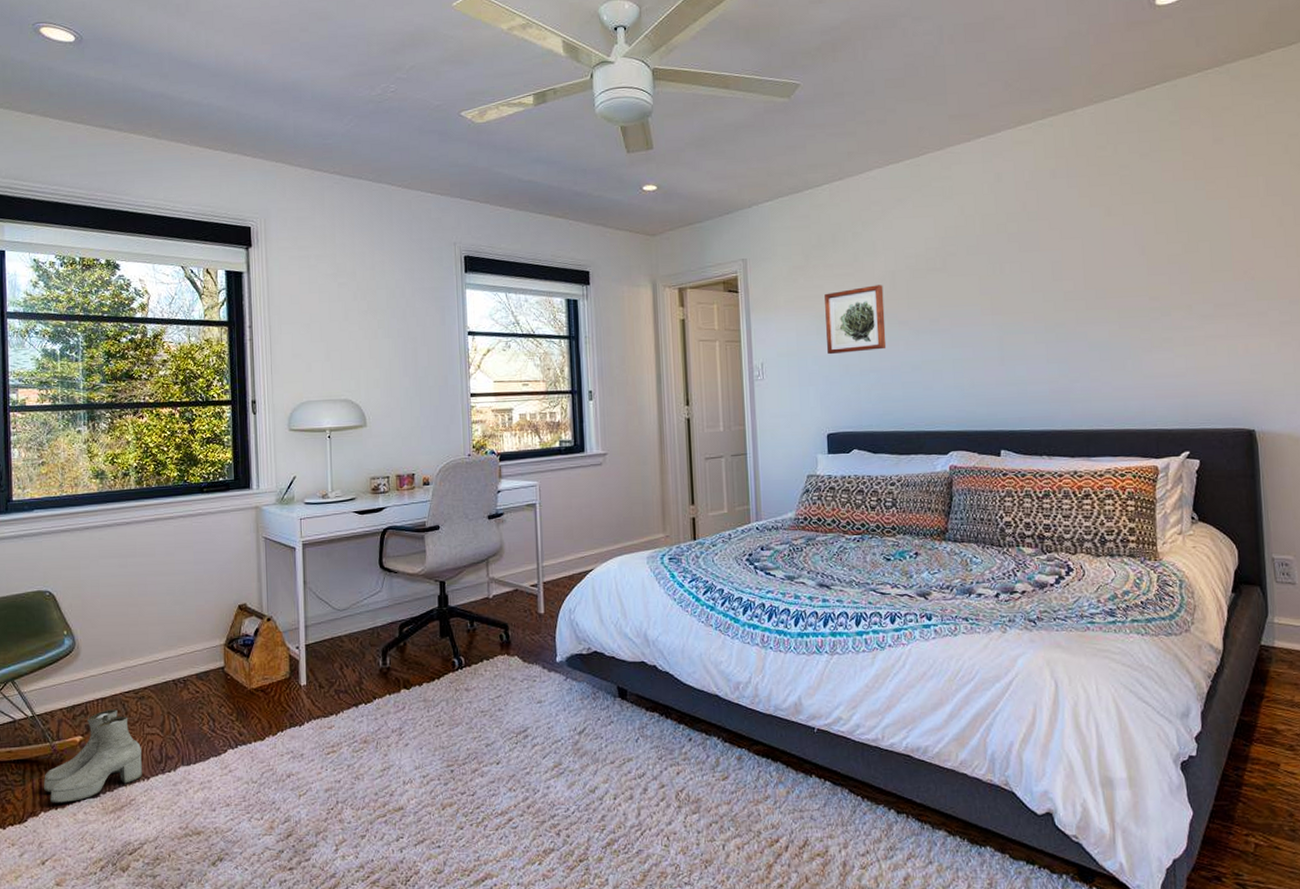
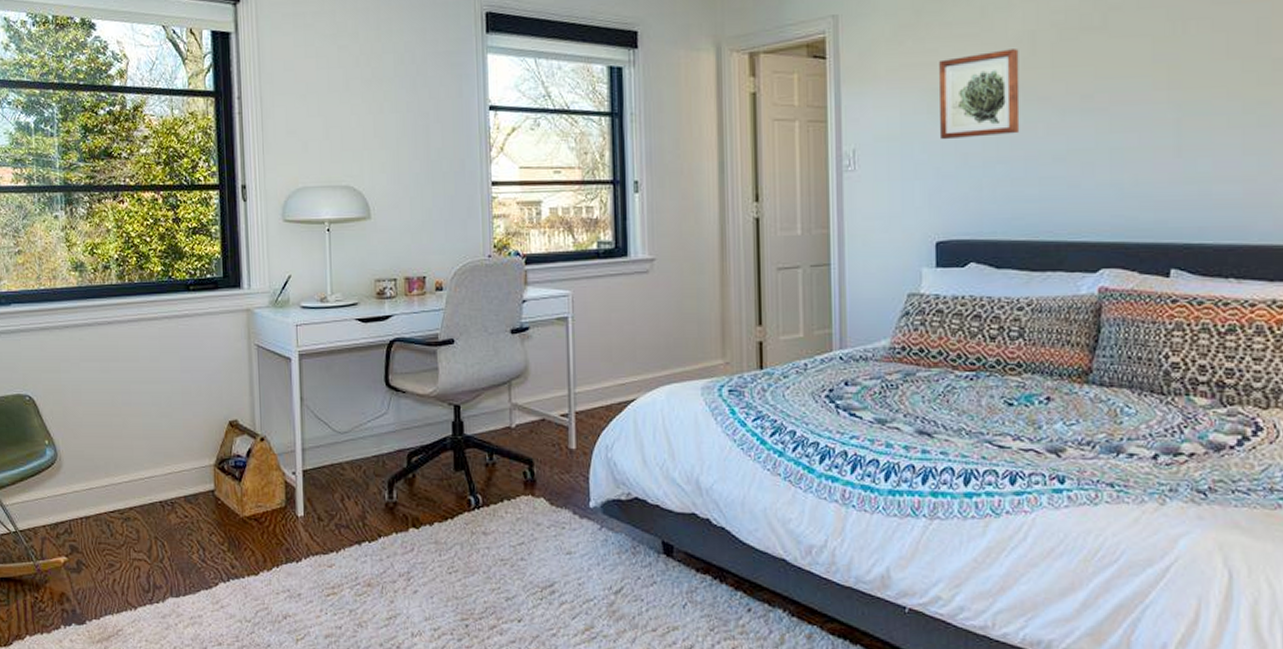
boots: present [44,709,142,803] -> none [28,530,129,628]

